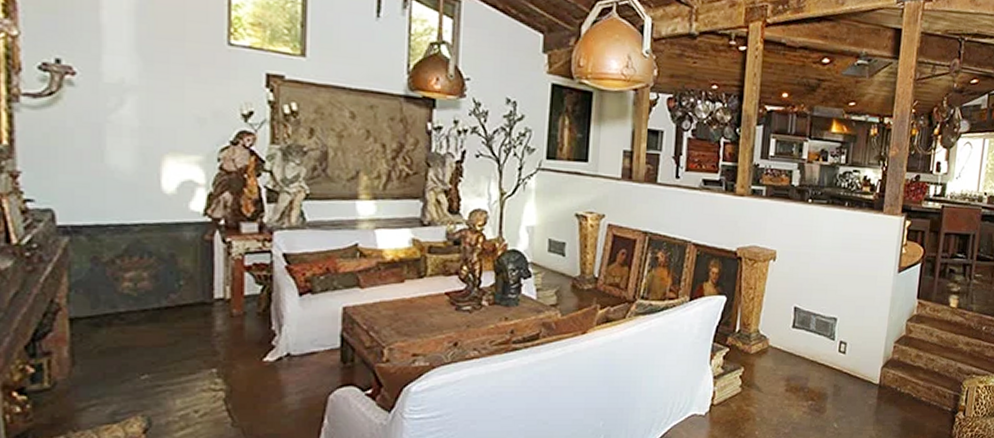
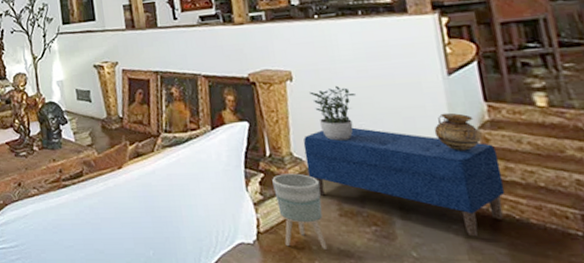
planter: none [733,350,777,421] -> present [272,173,328,249]
bench: none [768,311,915,411] -> present [303,127,506,237]
potted plant: none [787,270,825,322] -> present [309,85,356,141]
ceramic pot: none [875,305,908,339] -> present [434,112,482,151]

